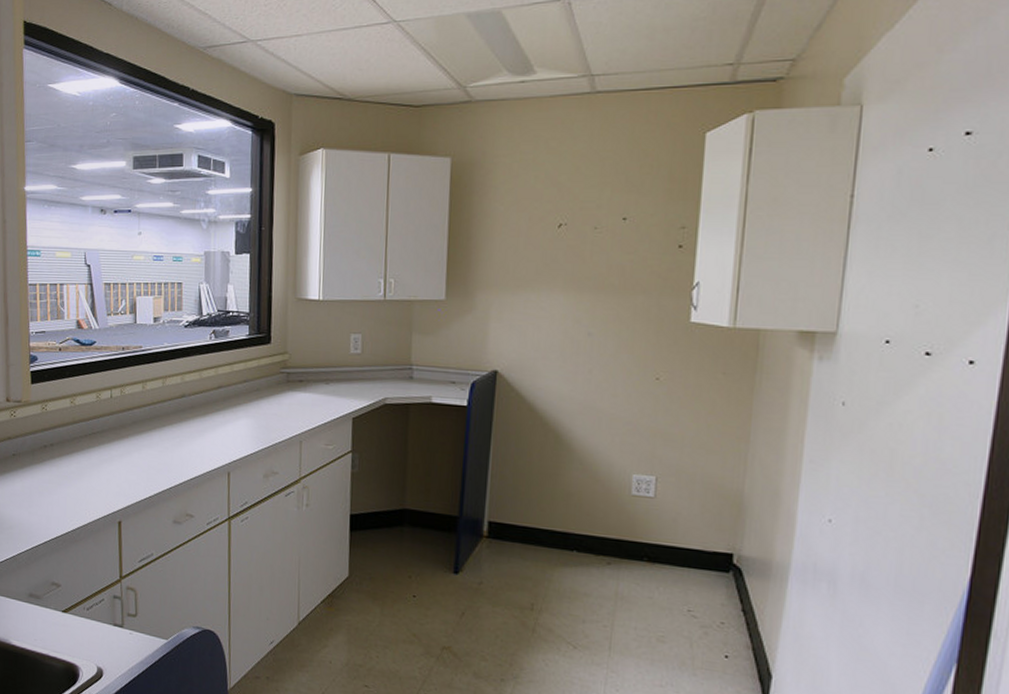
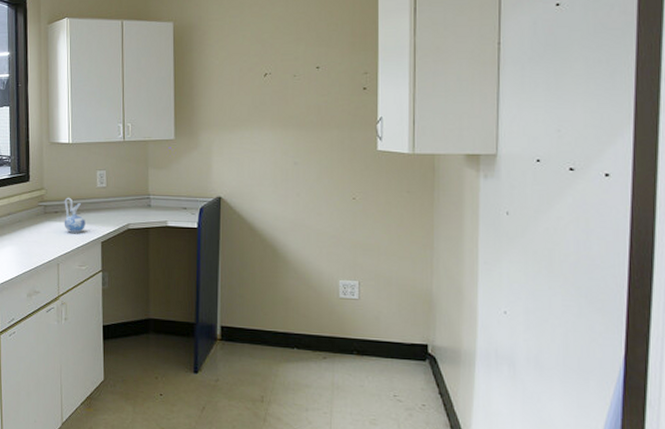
ceramic pitcher: none [309,364,335,407] -> present [64,197,85,233]

